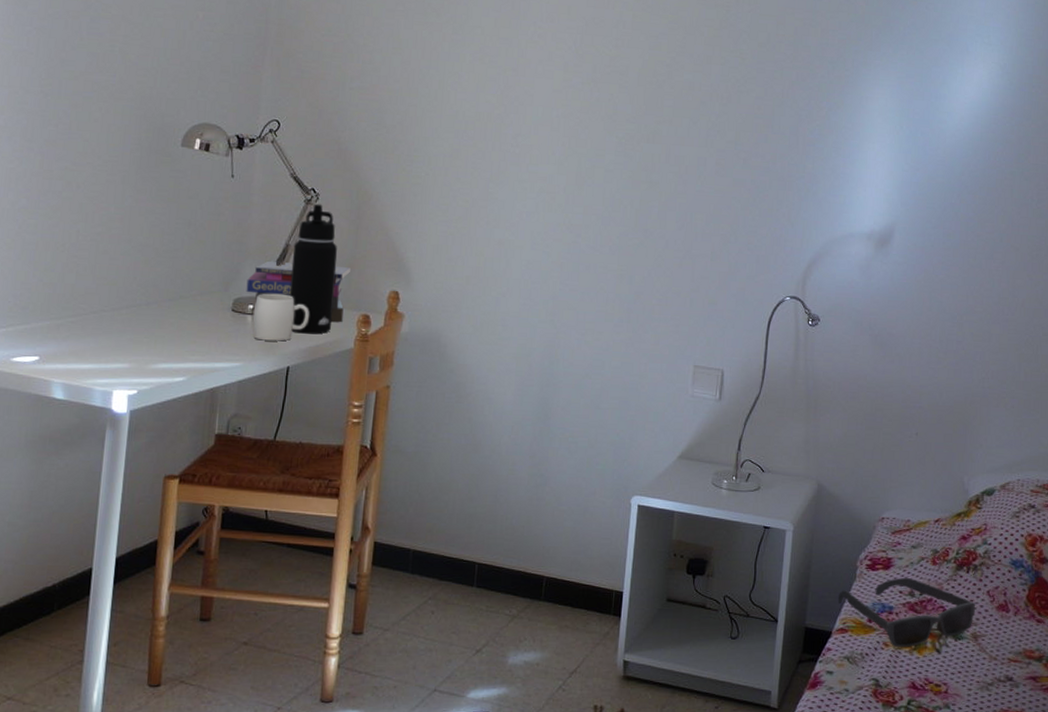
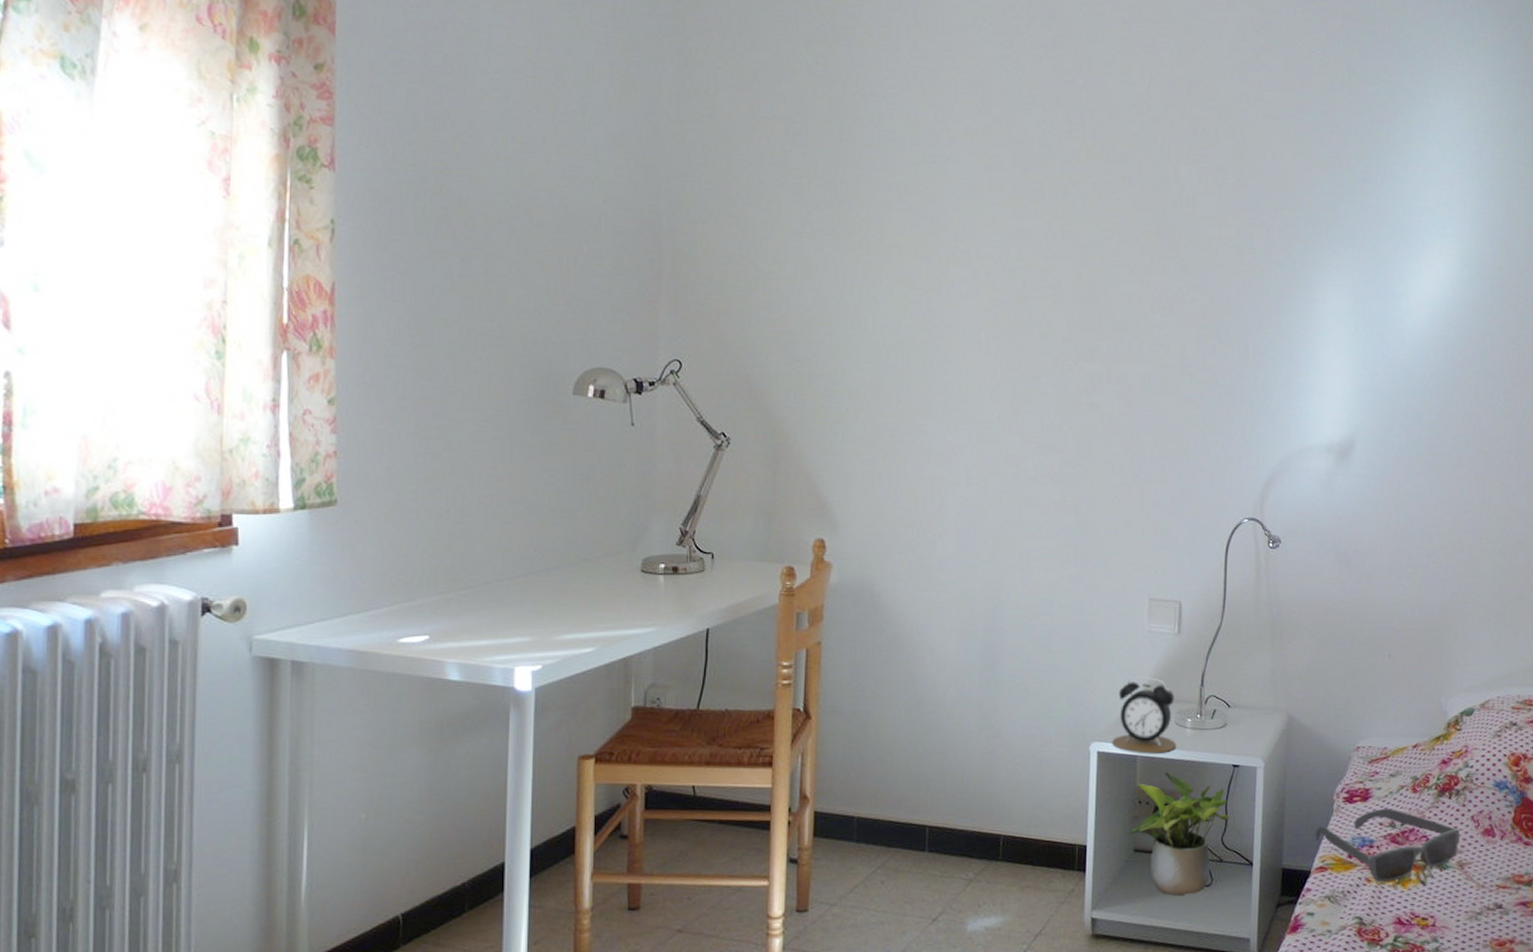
books: present [246,260,351,322] -> none [656,514,770,576]
mug: present [252,293,309,341] -> none [665,550,727,602]
water bottle: present [289,203,338,334] -> none [704,449,755,592]
alarm clock: none [652,437,713,511] -> present [1112,676,1176,754]
potted plant: none [659,528,758,646] -> present [1125,771,1229,896]

